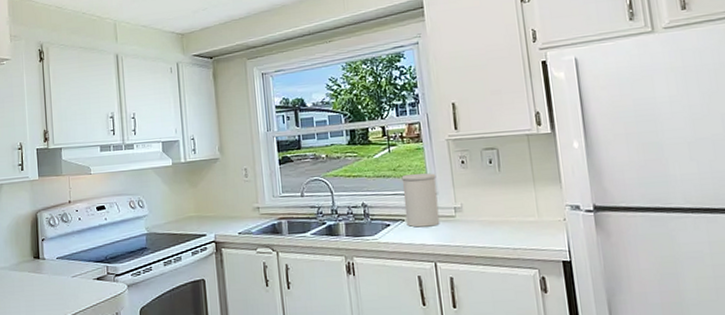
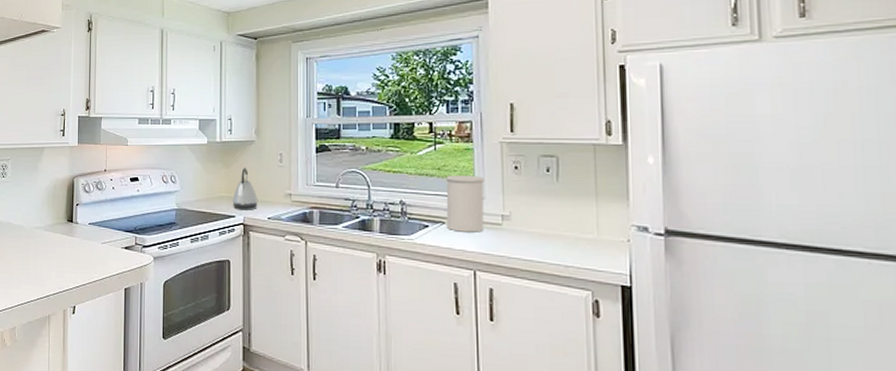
kettle: none [201,185,228,228] -> present [232,167,258,210]

